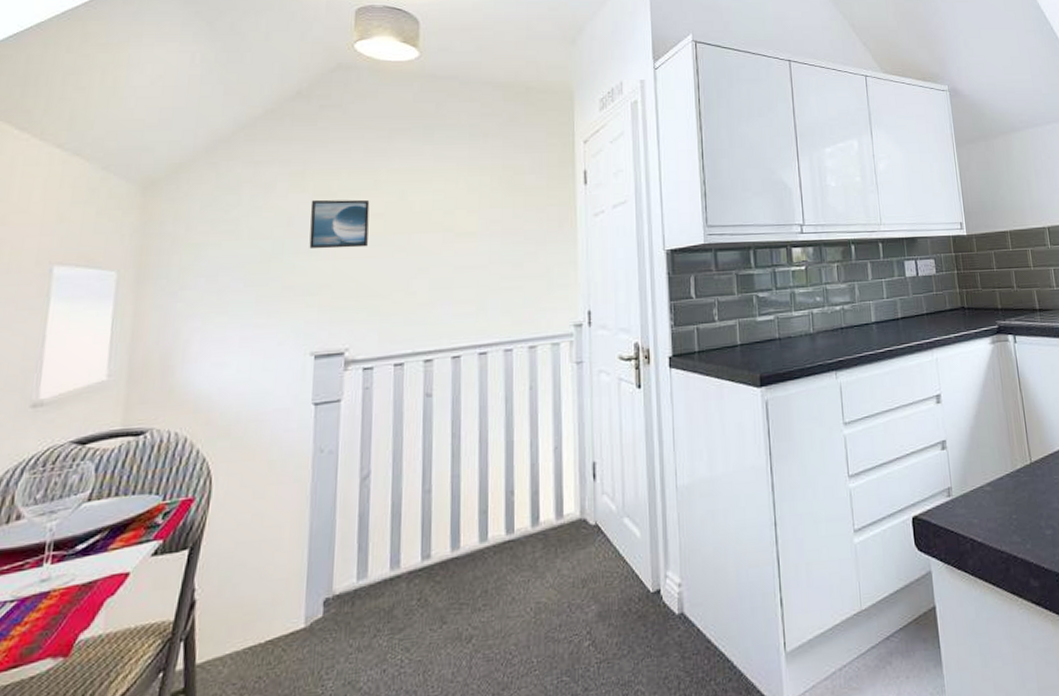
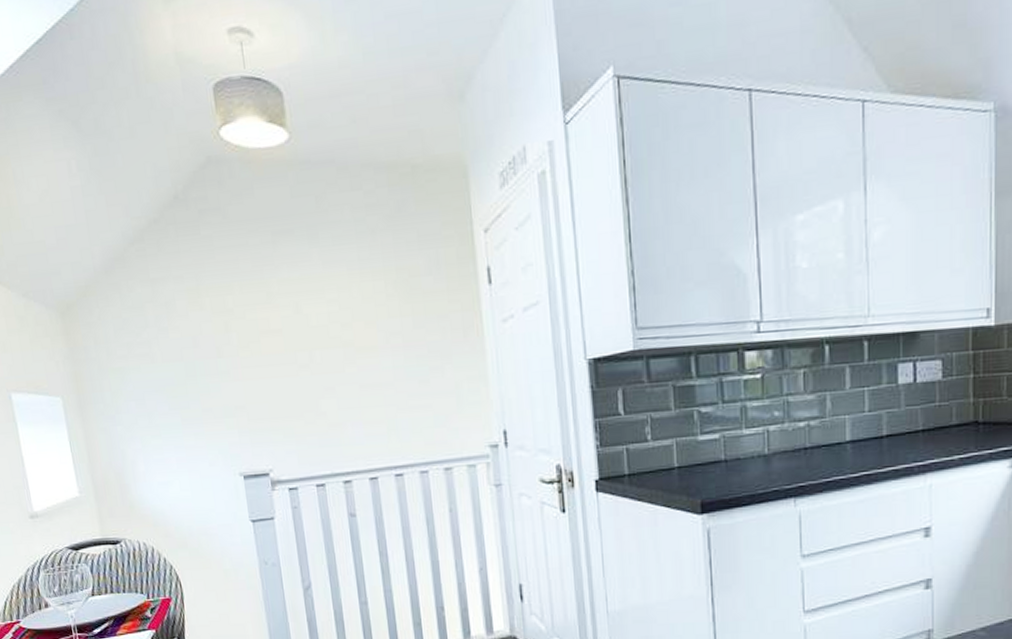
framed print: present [309,199,370,249] -> none [211,315,272,371]

